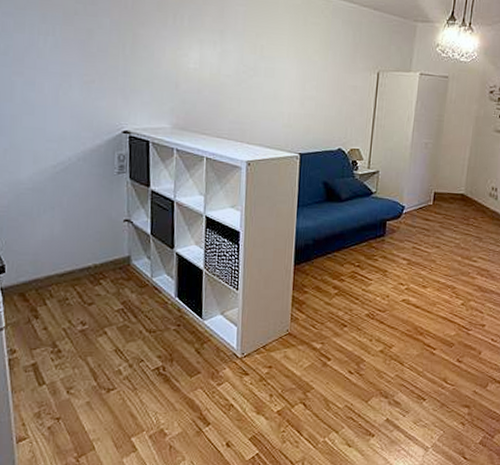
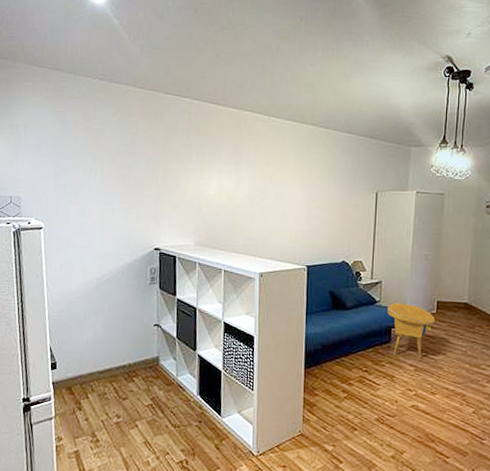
side table: none [383,195,431,251] -> present [387,303,436,358]

